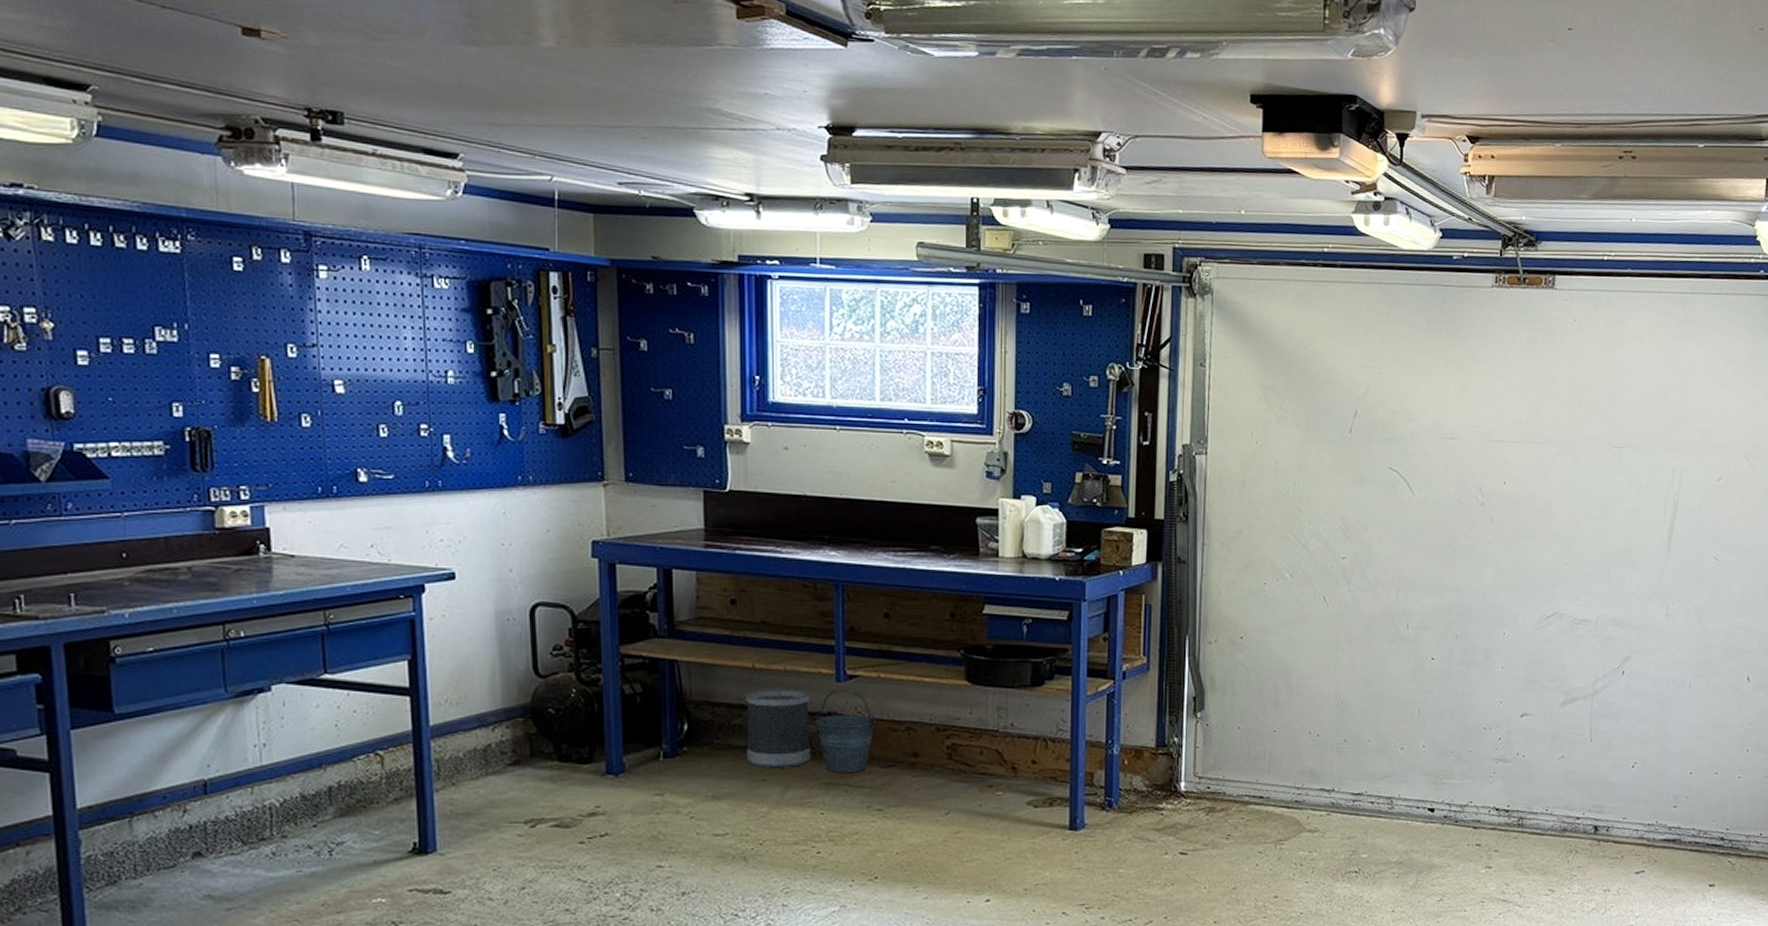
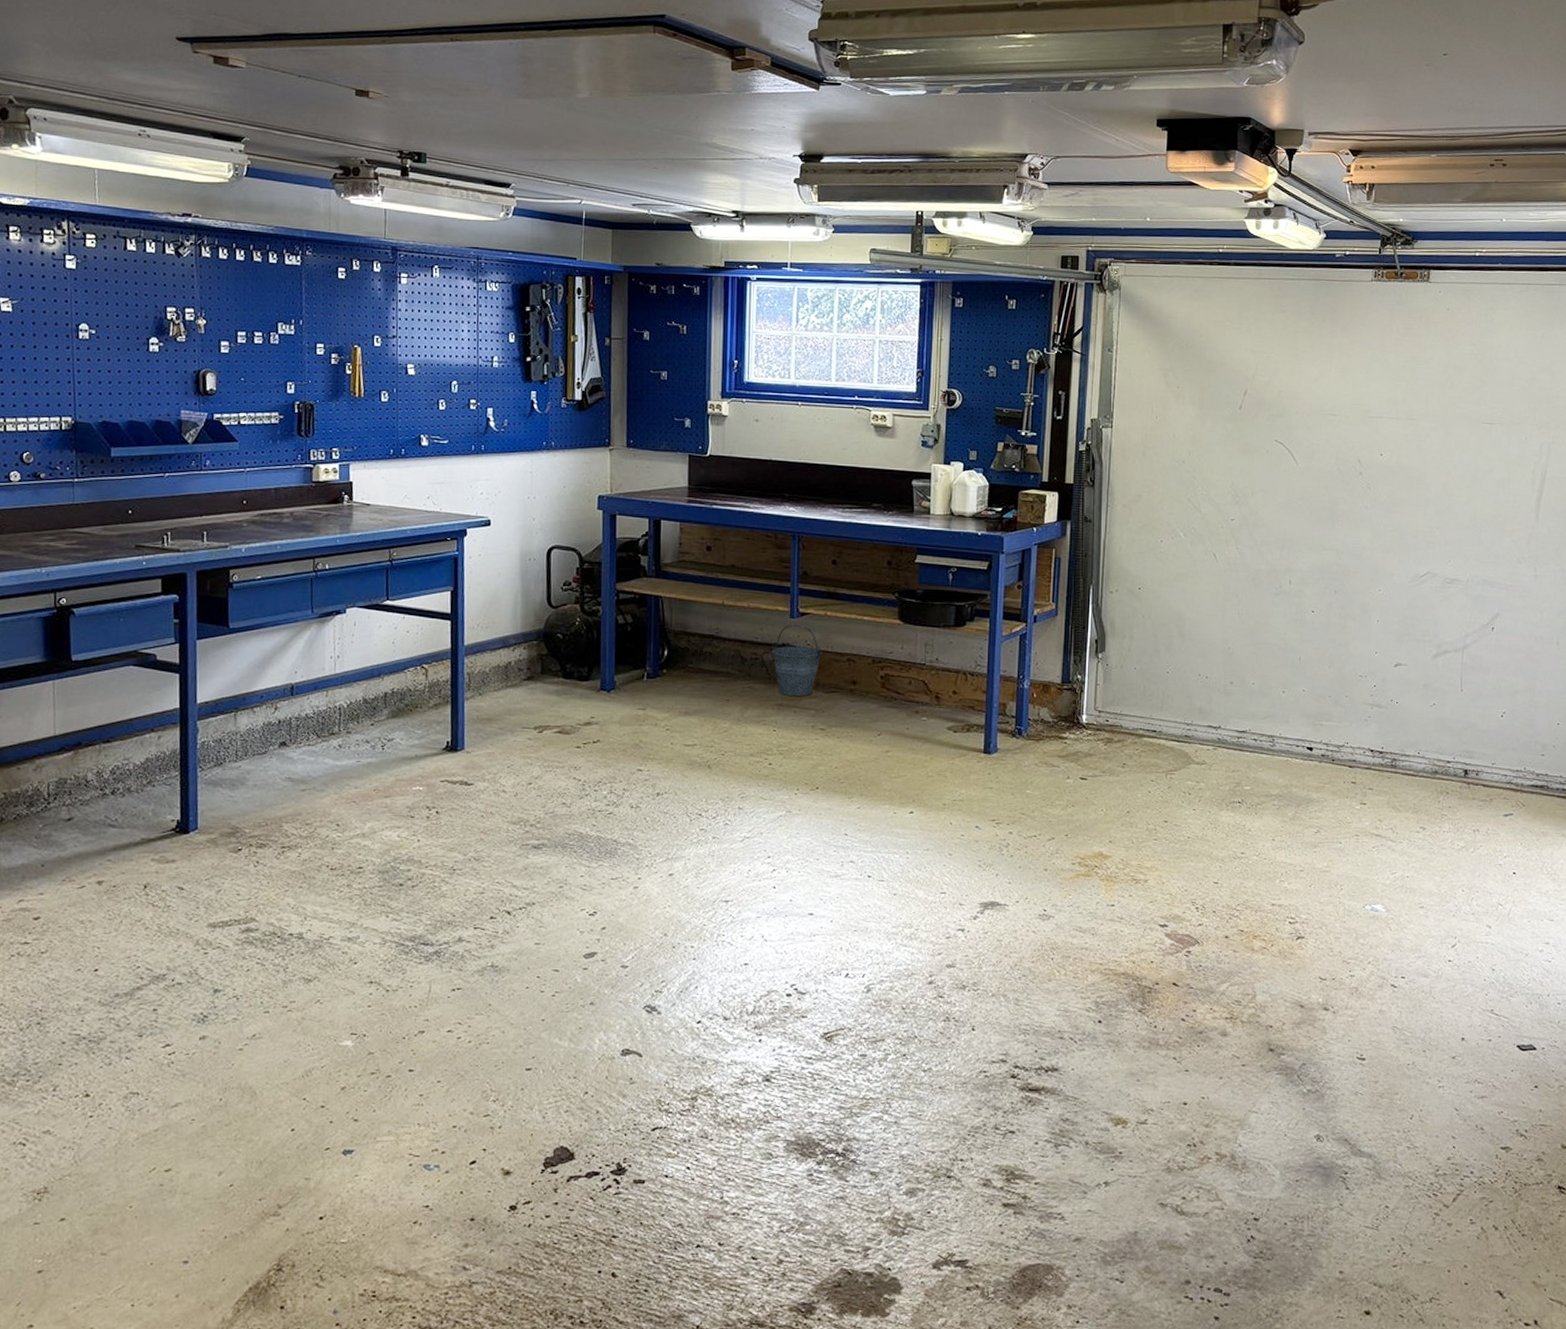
wastebasket: present [746,689,810,768] -> none [714,622,768,690]

